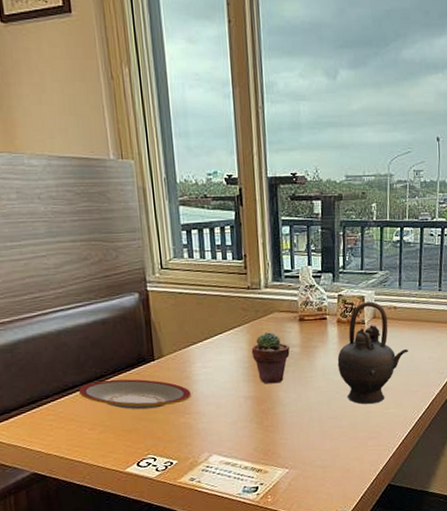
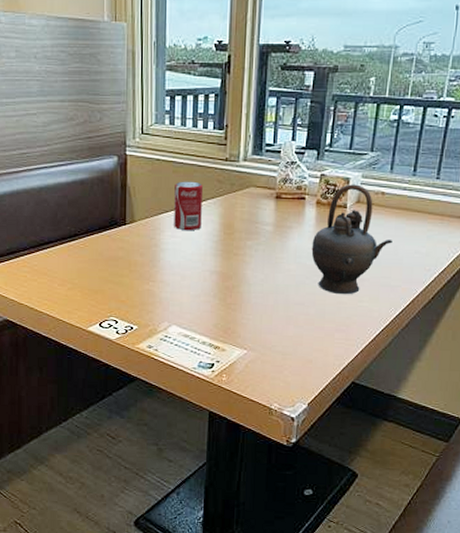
plate: present [78,379,191,410] -> none [52,239,158,272]
beverage can: none [200,311,231,361] -> present [174,181,202,231]
potted succulent: present [251,332,290,385] -> none [222,207,262,261]

